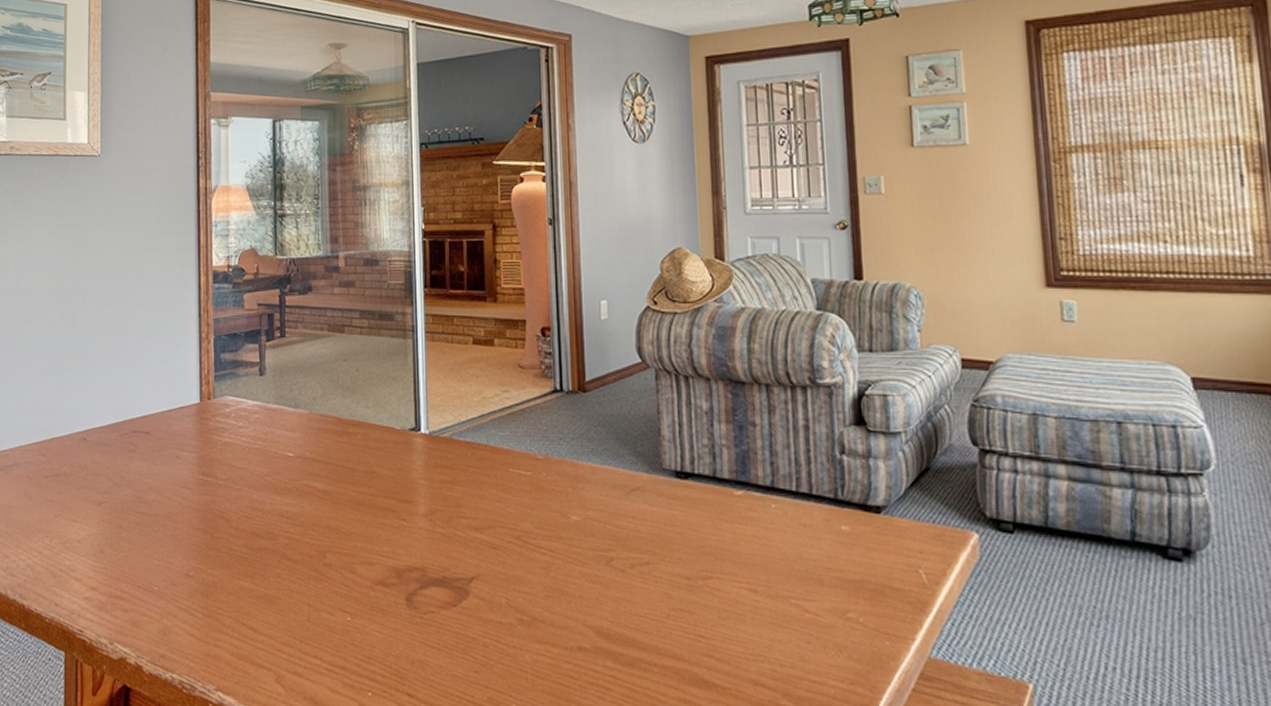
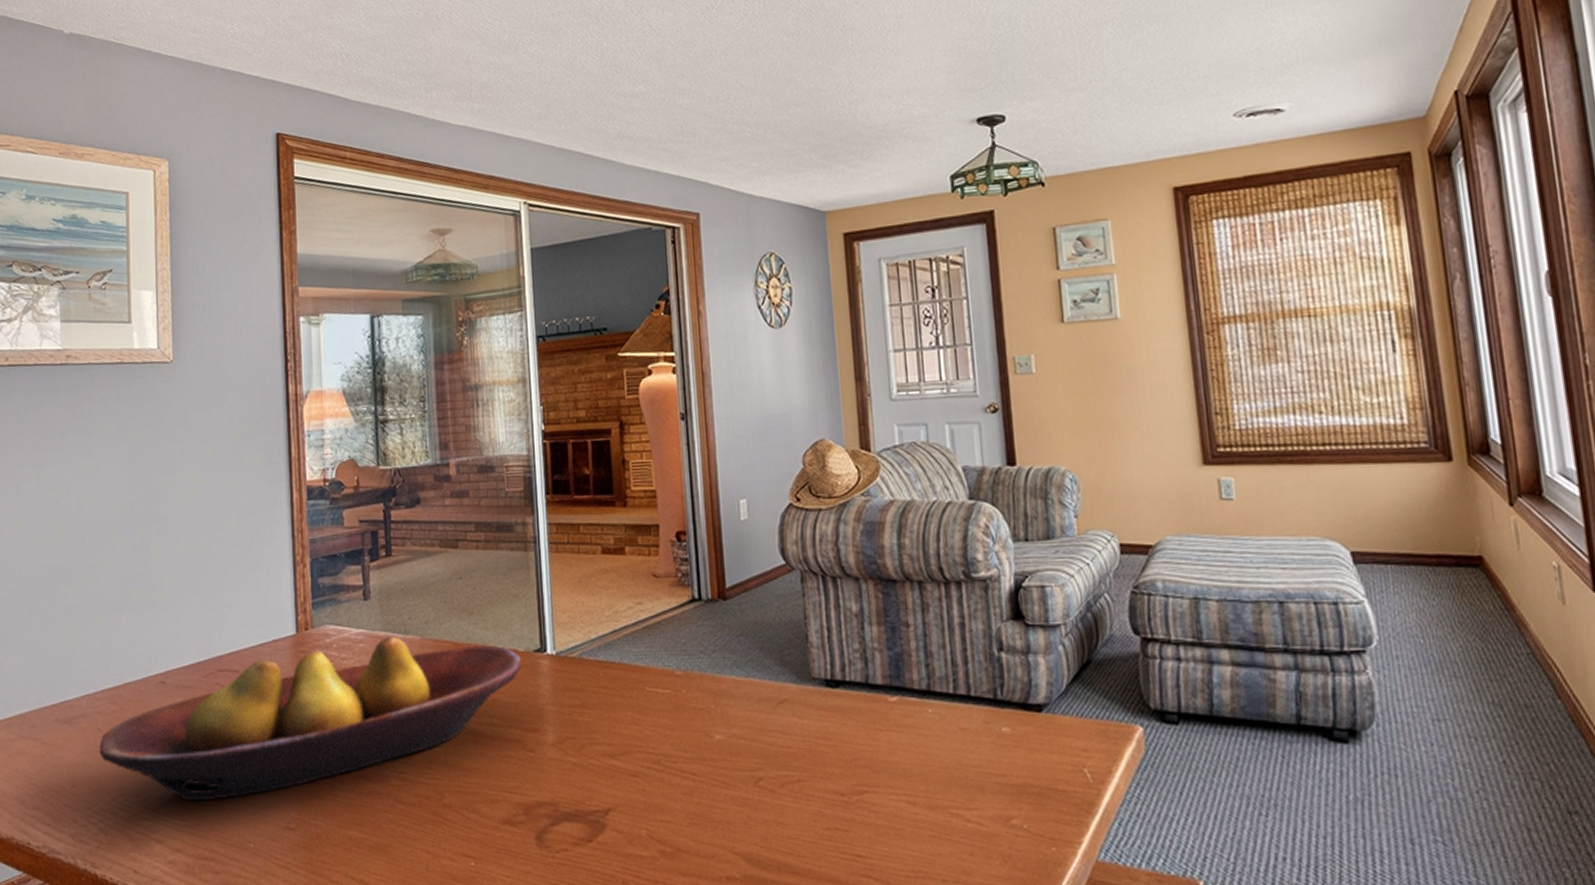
fruit bowl: none [29,410,399,547] -> present [99,637,522,802]

